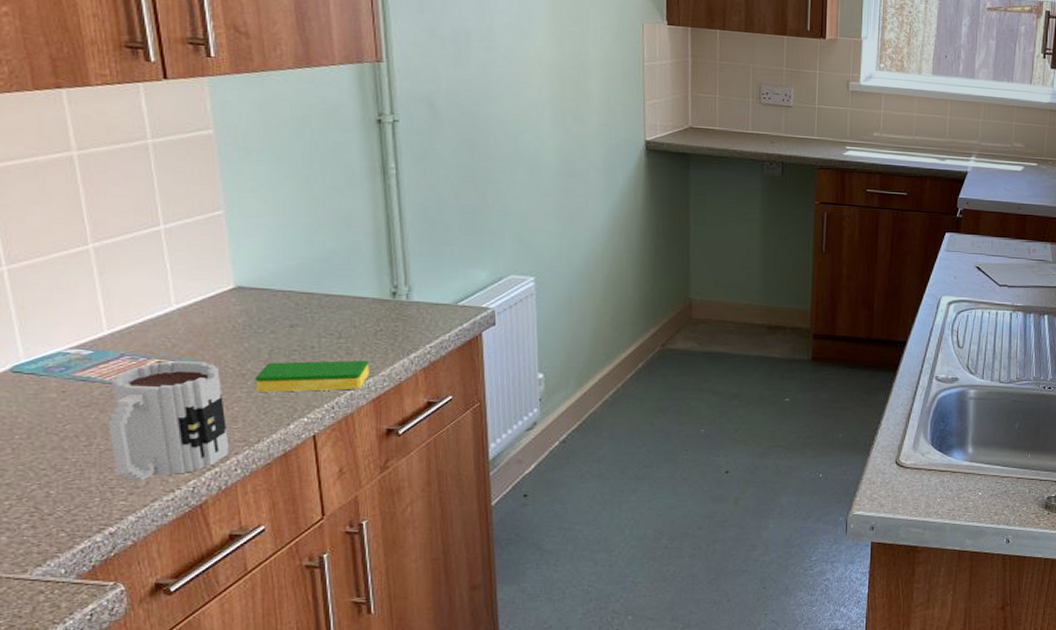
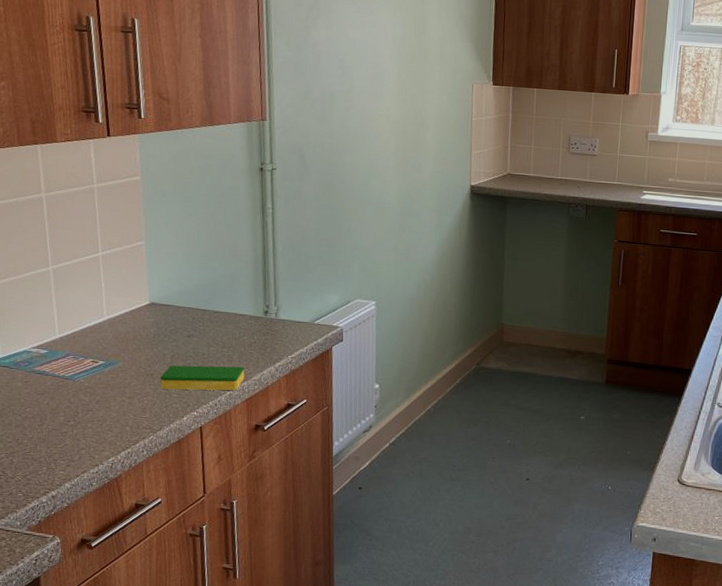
mug: present [108,360,230,482] -> none [55,360,139,456]

